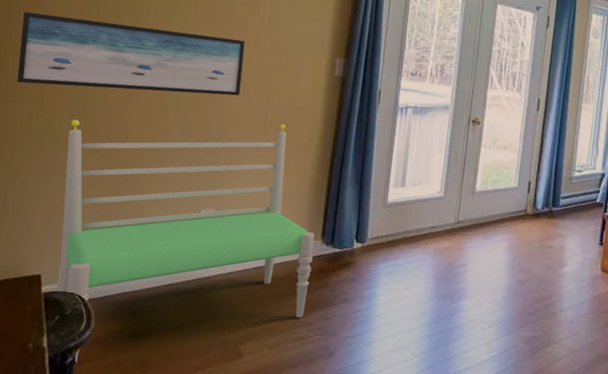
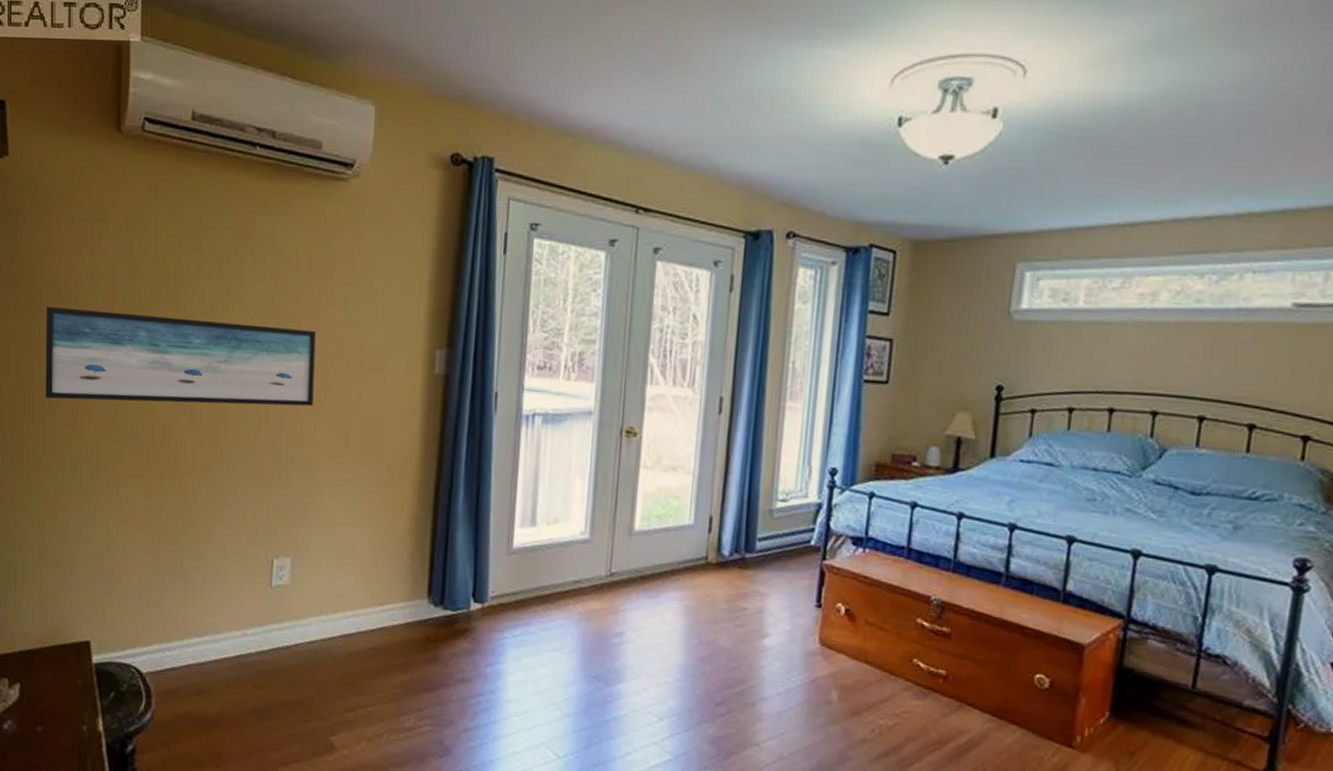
bench: present [56,120,314,363] -> none [109,443,418,753]

